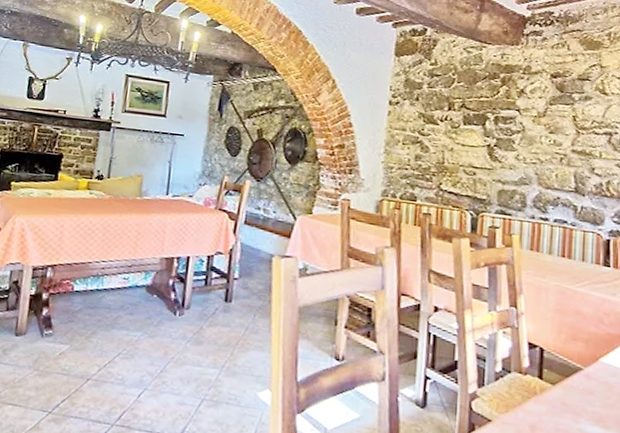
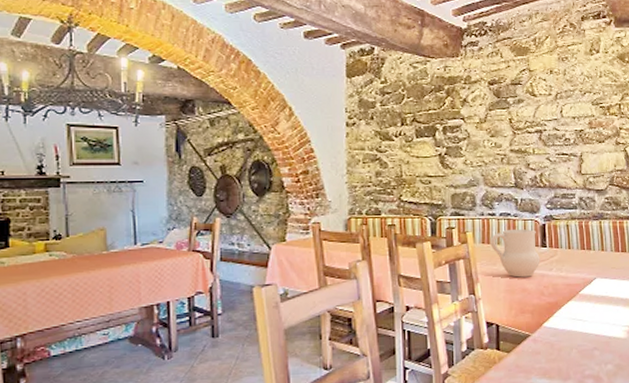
ceramic pitcher: none [540,239,601,299] -> present [490,229,540,278]

